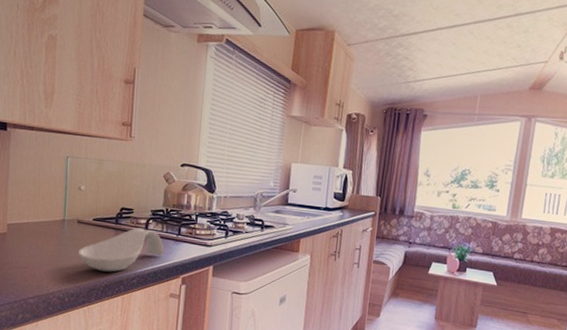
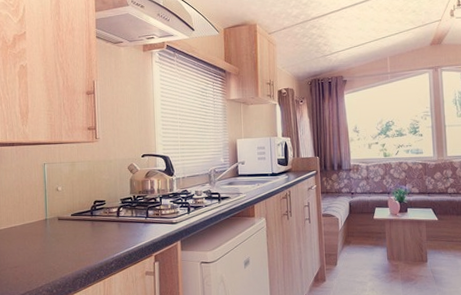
spoon rest: present [77,228,164,272] -> none [60,216,136,261]

